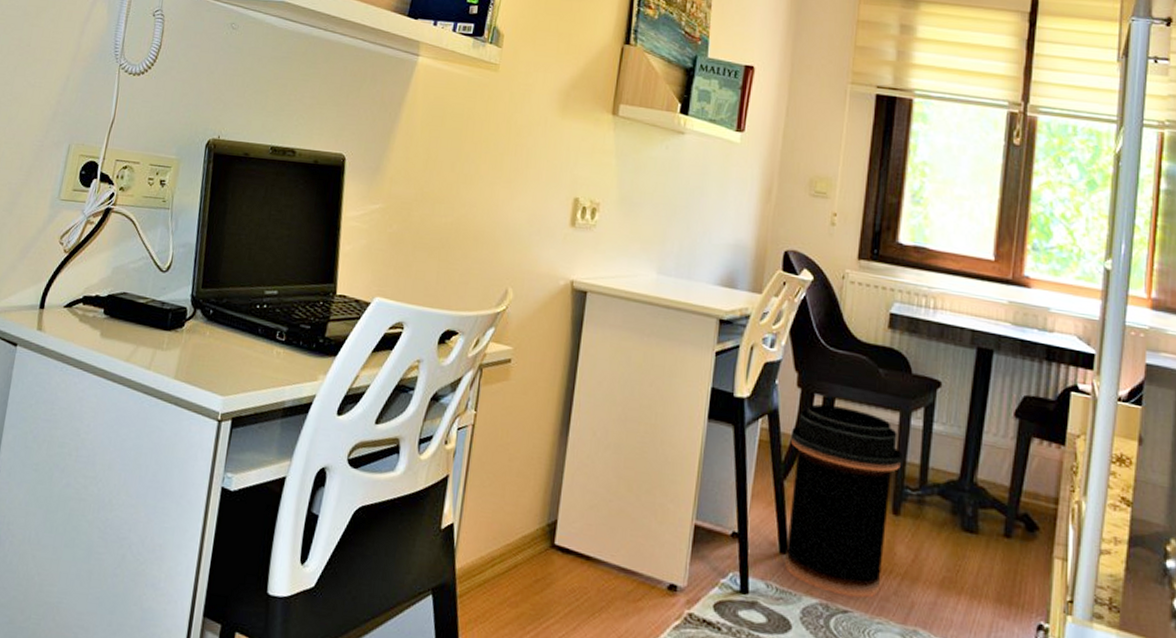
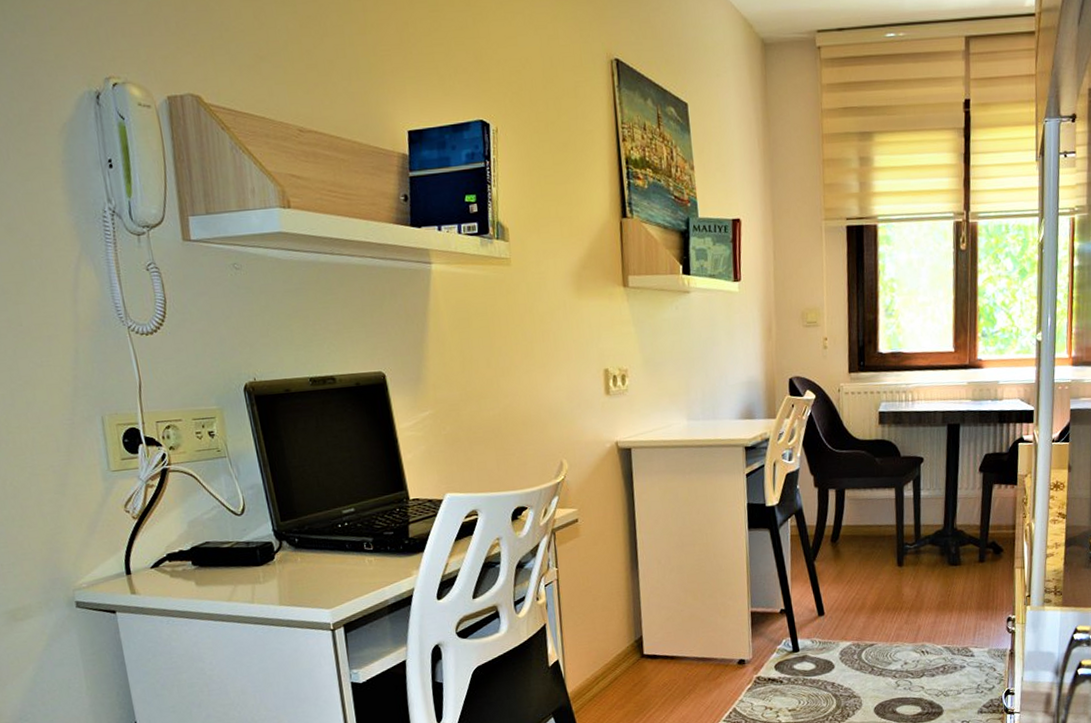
trash can: present [785,404,902,598] -> none [815,494,901,634]

